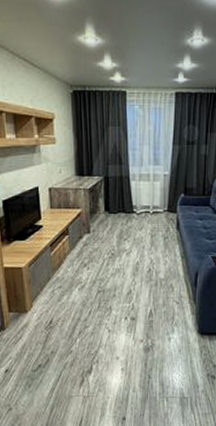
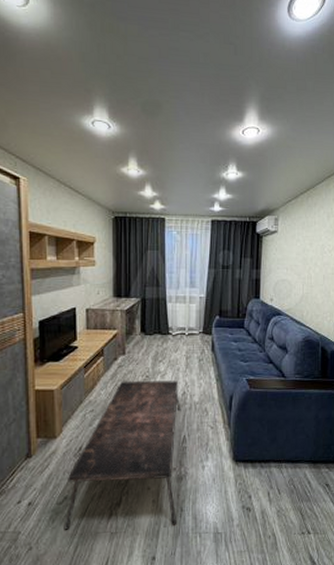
coffee table: none [39,258,146,394] -> present [64,380,180,530]

